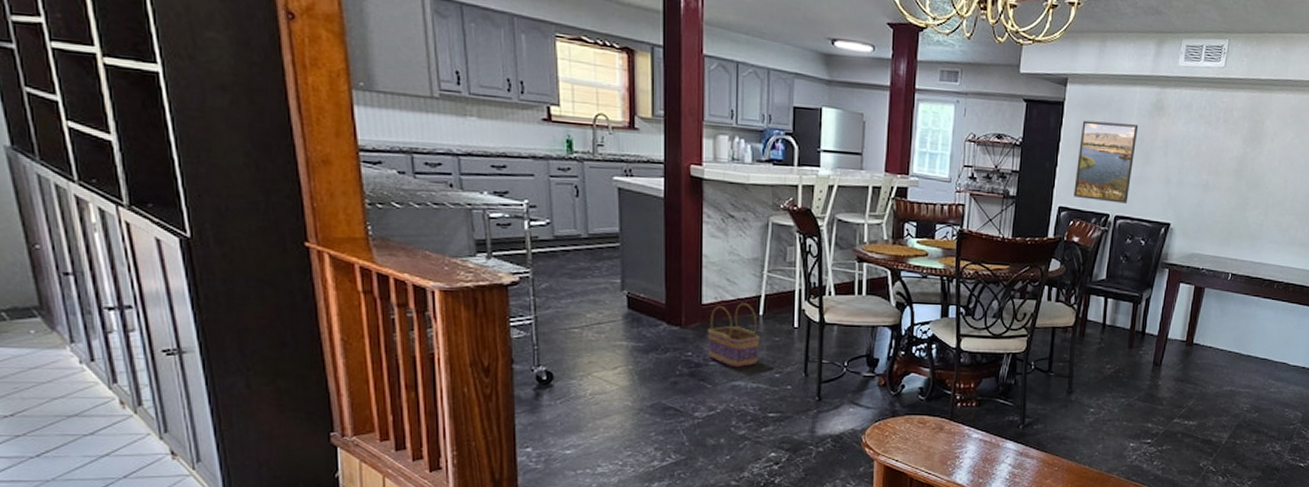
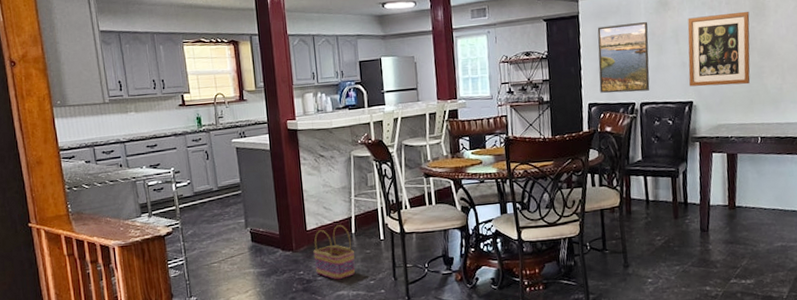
wall art: none [1169,129,1246,215] -> present [687,11,751,87]

